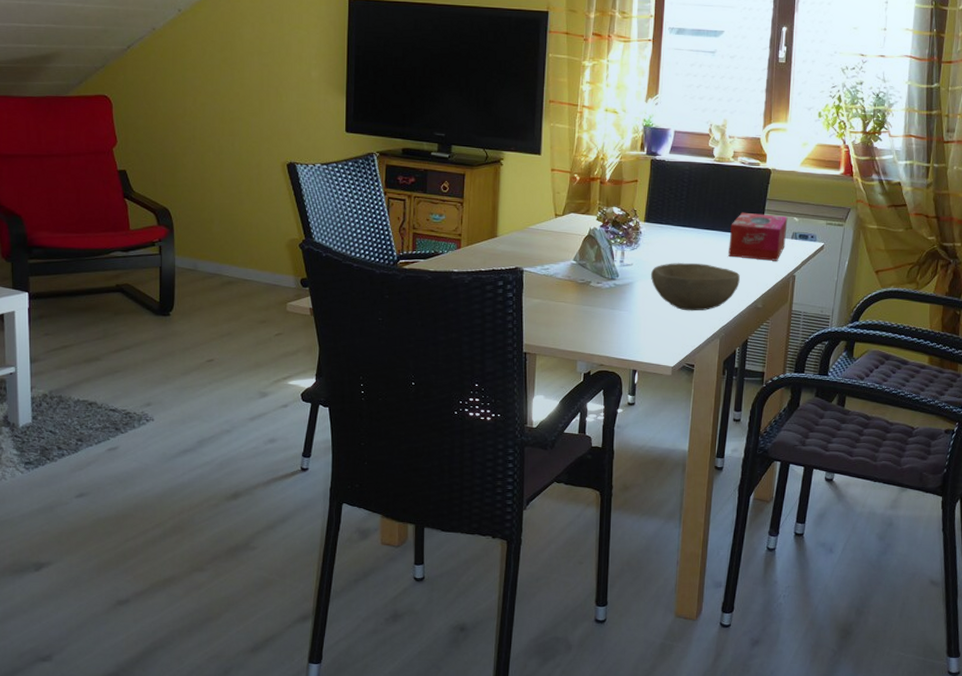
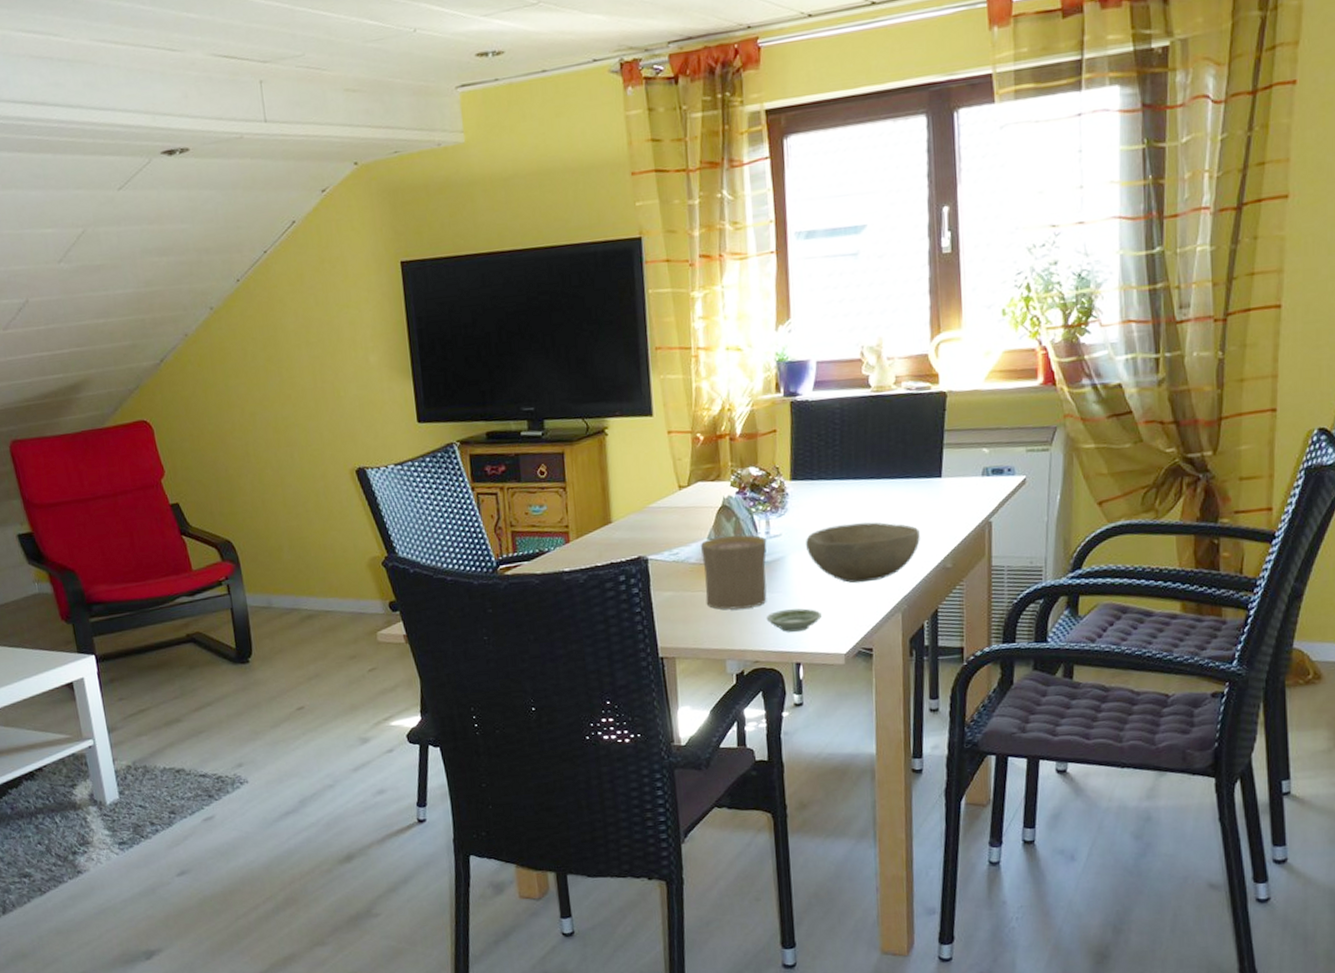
cup: none [566,259,621,321] -> present [701,535,767,610]
saucer: none [613,325,657,344] -> present [766,608,822,632]
tissue box: present [728,212,788,261] -> none [901,448,975,509]

